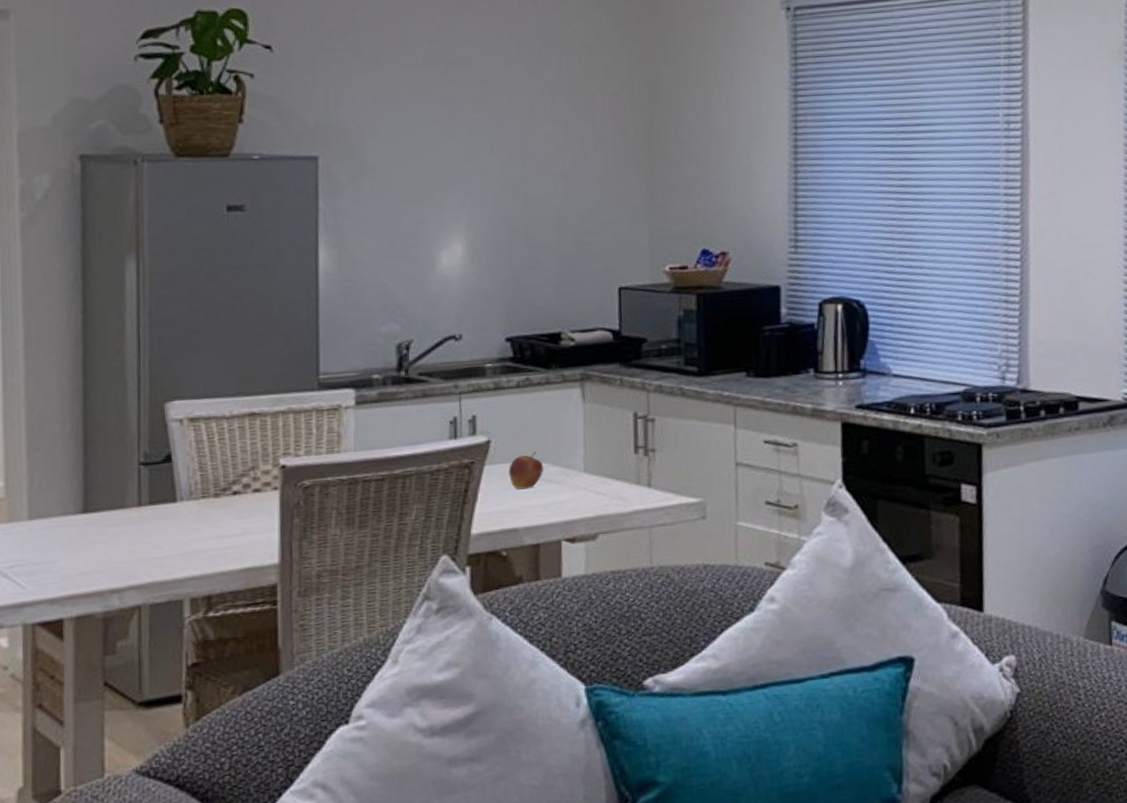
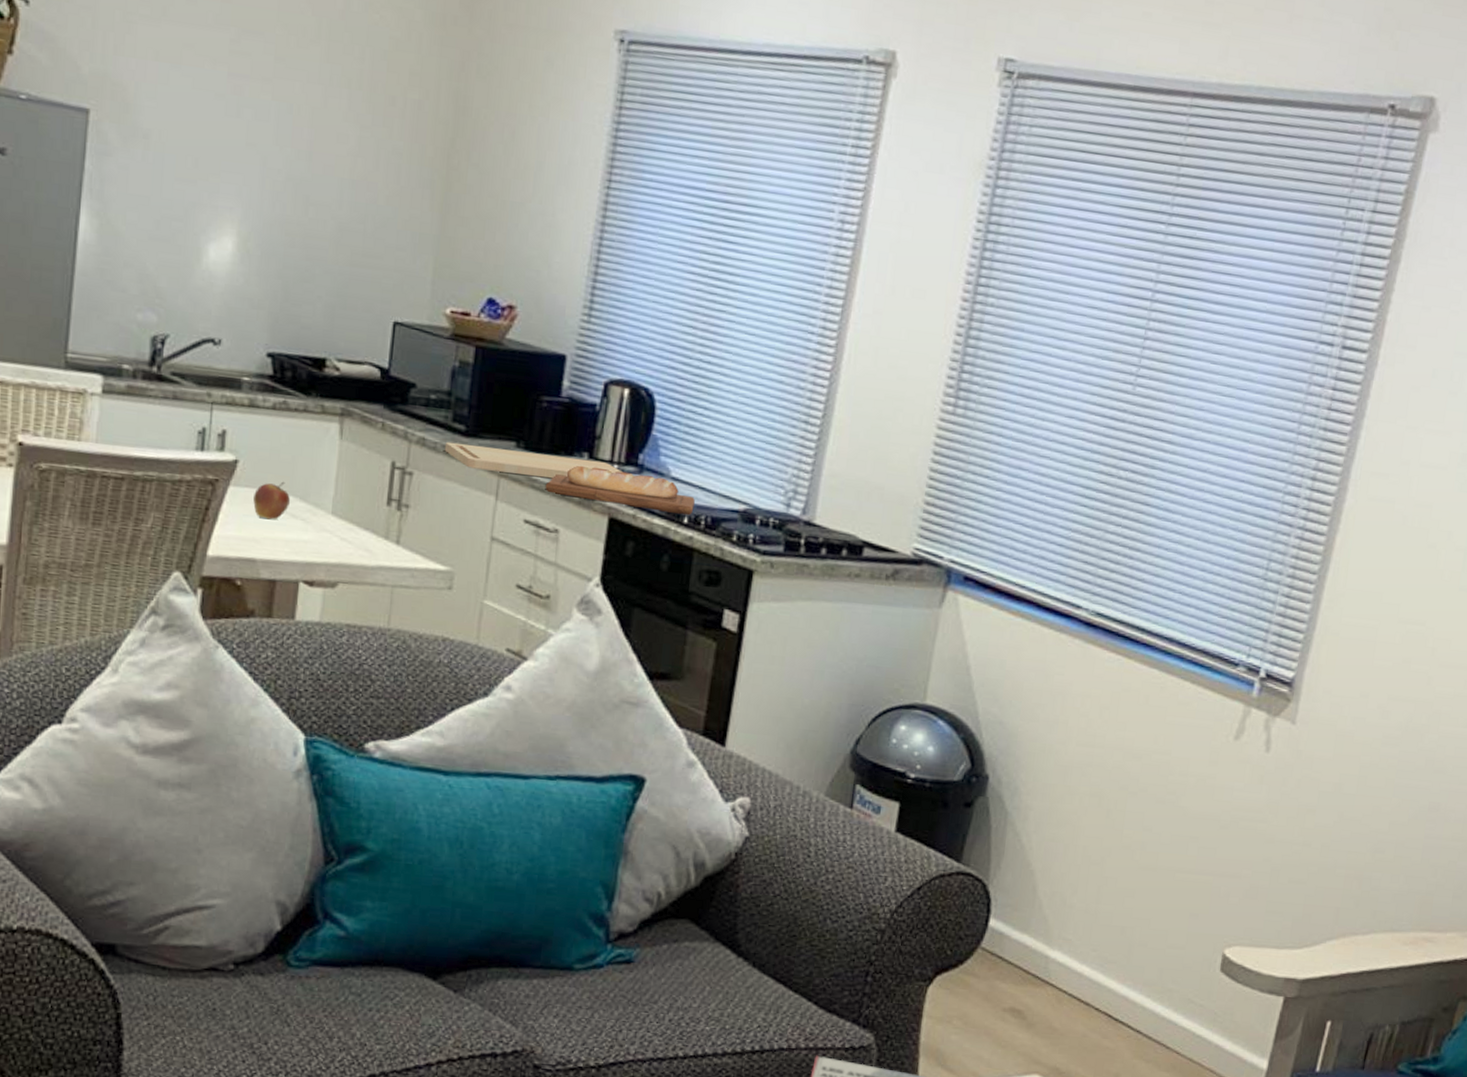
cutting board: none [680,373,847,404] -> present [444,441,622,479]
bread loaf: none [778,377,918,412] -> present [545,465,695,516]

